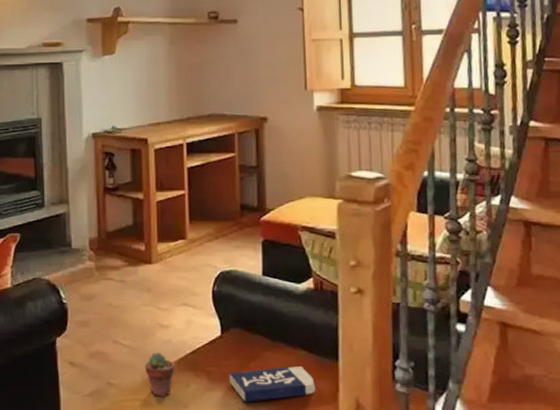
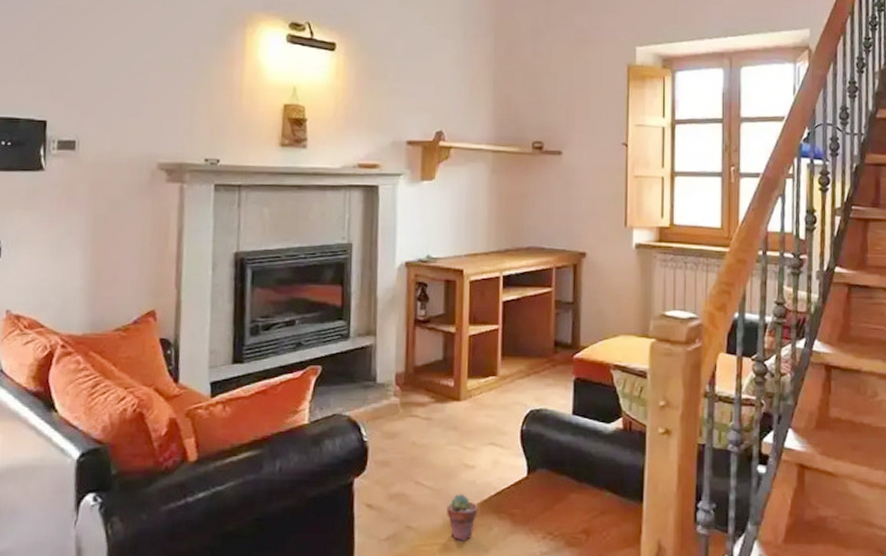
book: present [228,366,316,402] -> none [532,508,620,546]

